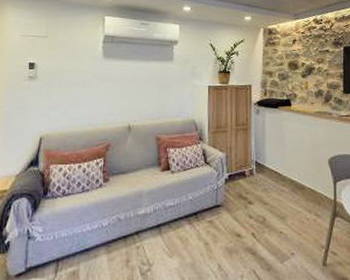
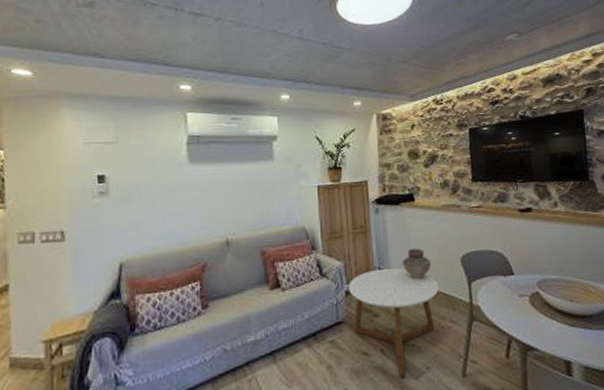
coffee table: none [228,162,307,259] -> present [348,268,439,377]
ceramic pot: none [277,148,302,175] -> present [402,248,431,280]

